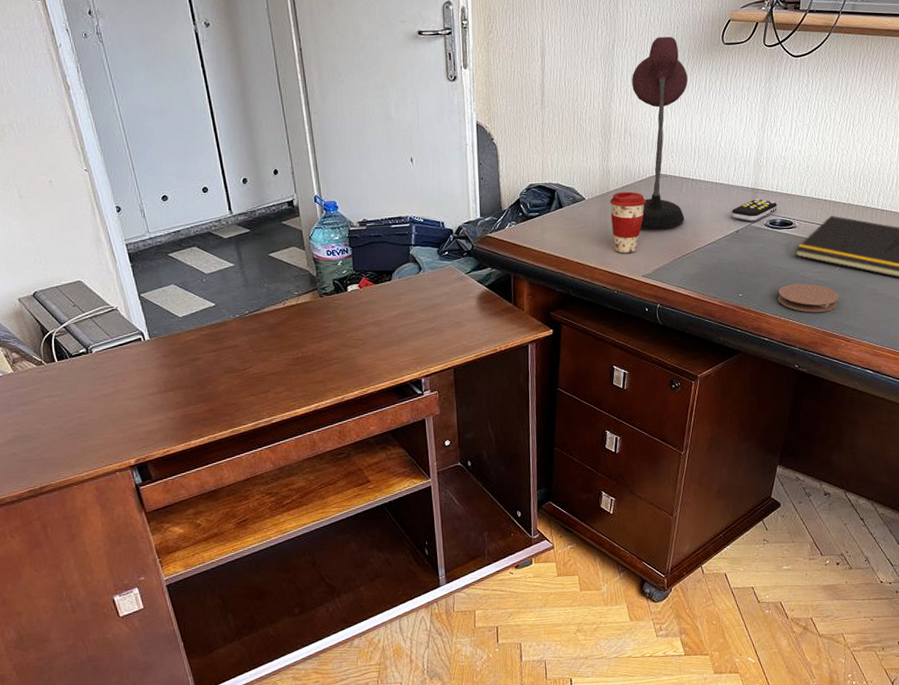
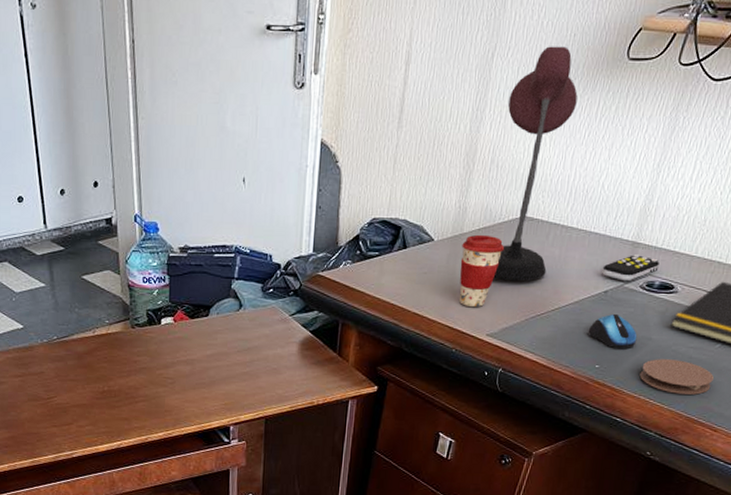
computer mouse: none [728,249,770,278] -> present [588,313,638,348]

